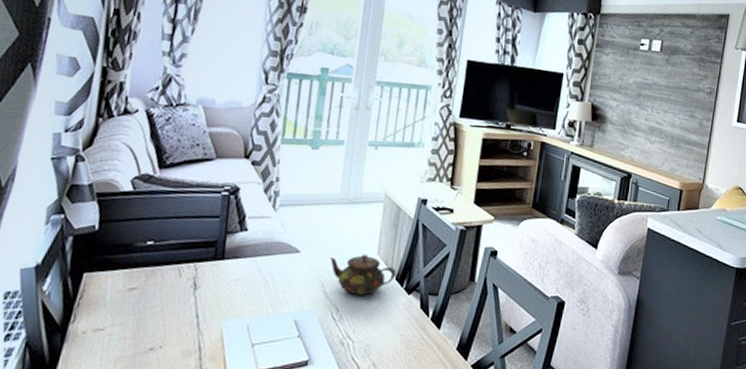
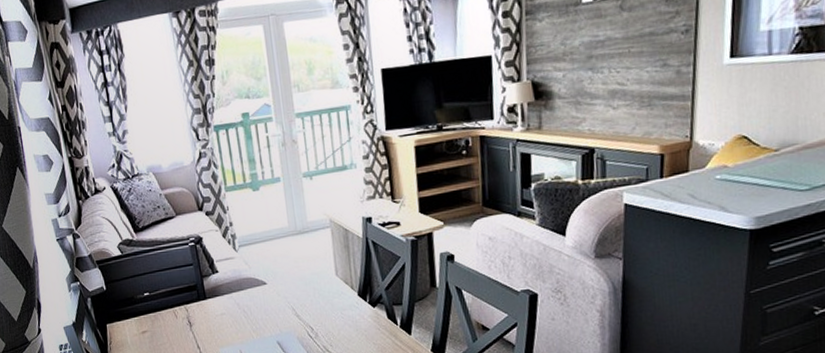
teapot: present [330,254,397,296] -> none [294,277,358,315]

